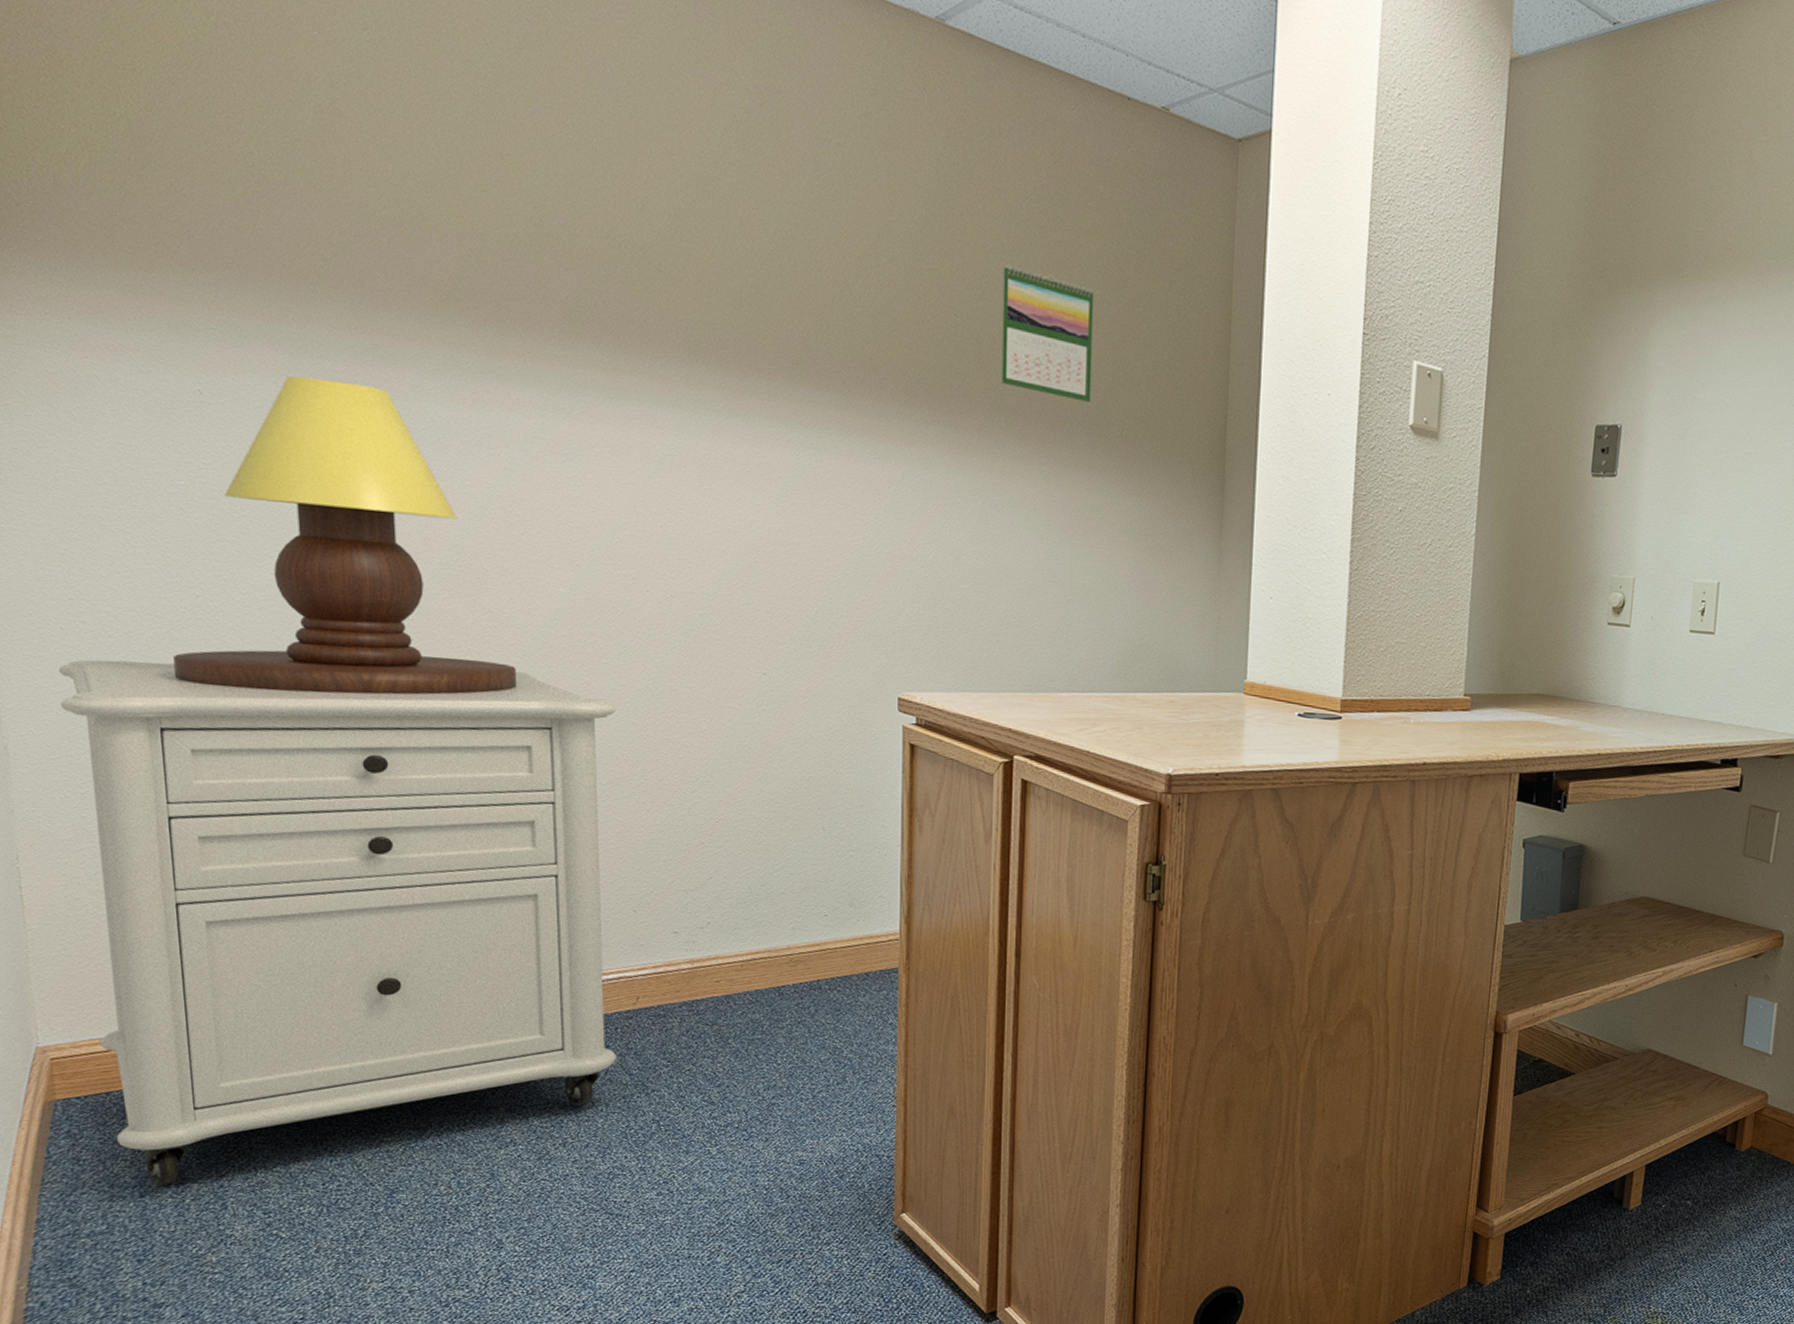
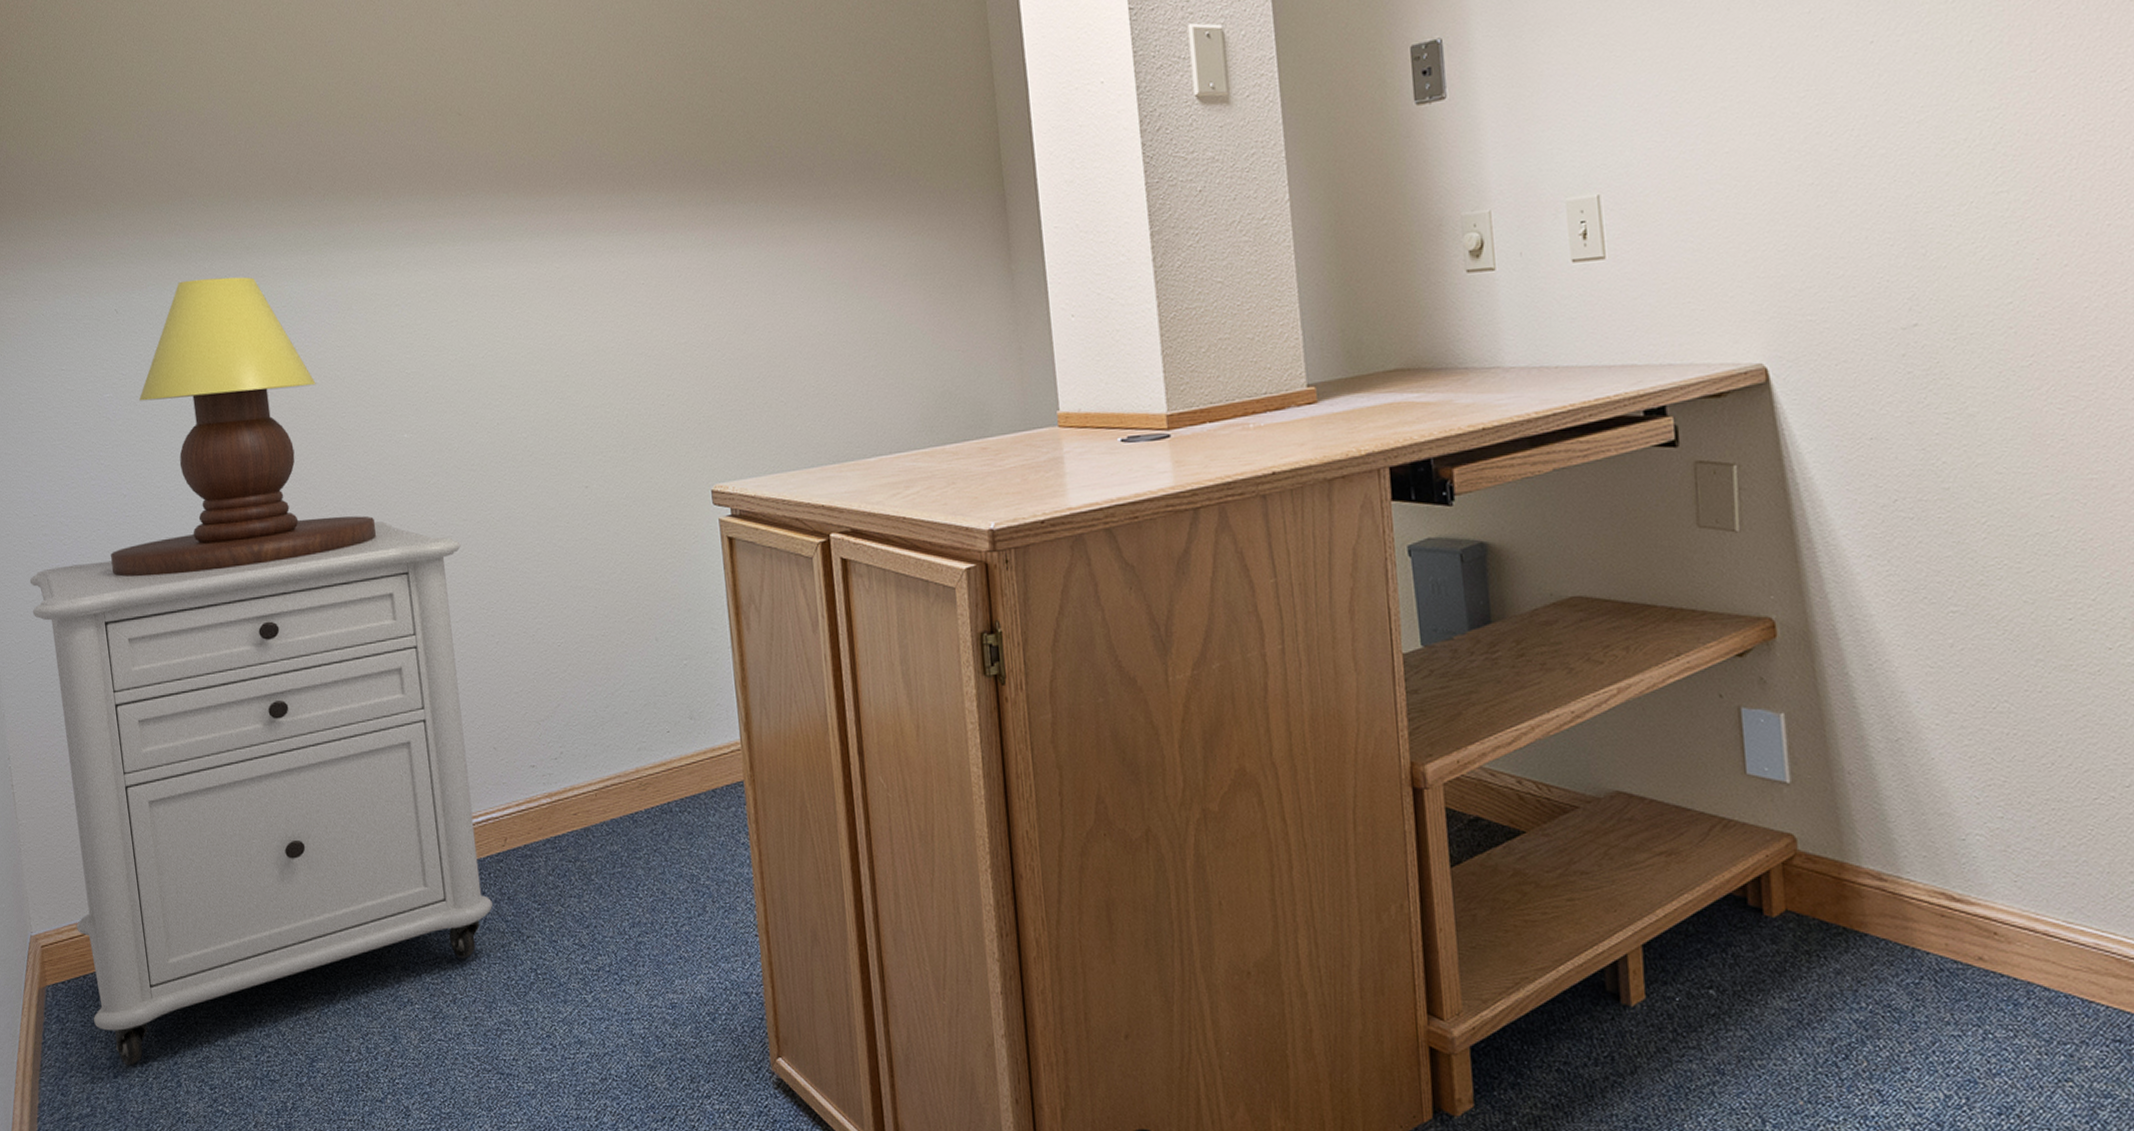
calendar: present [1000,264,1094,402] -> none [758,28,860,150]

